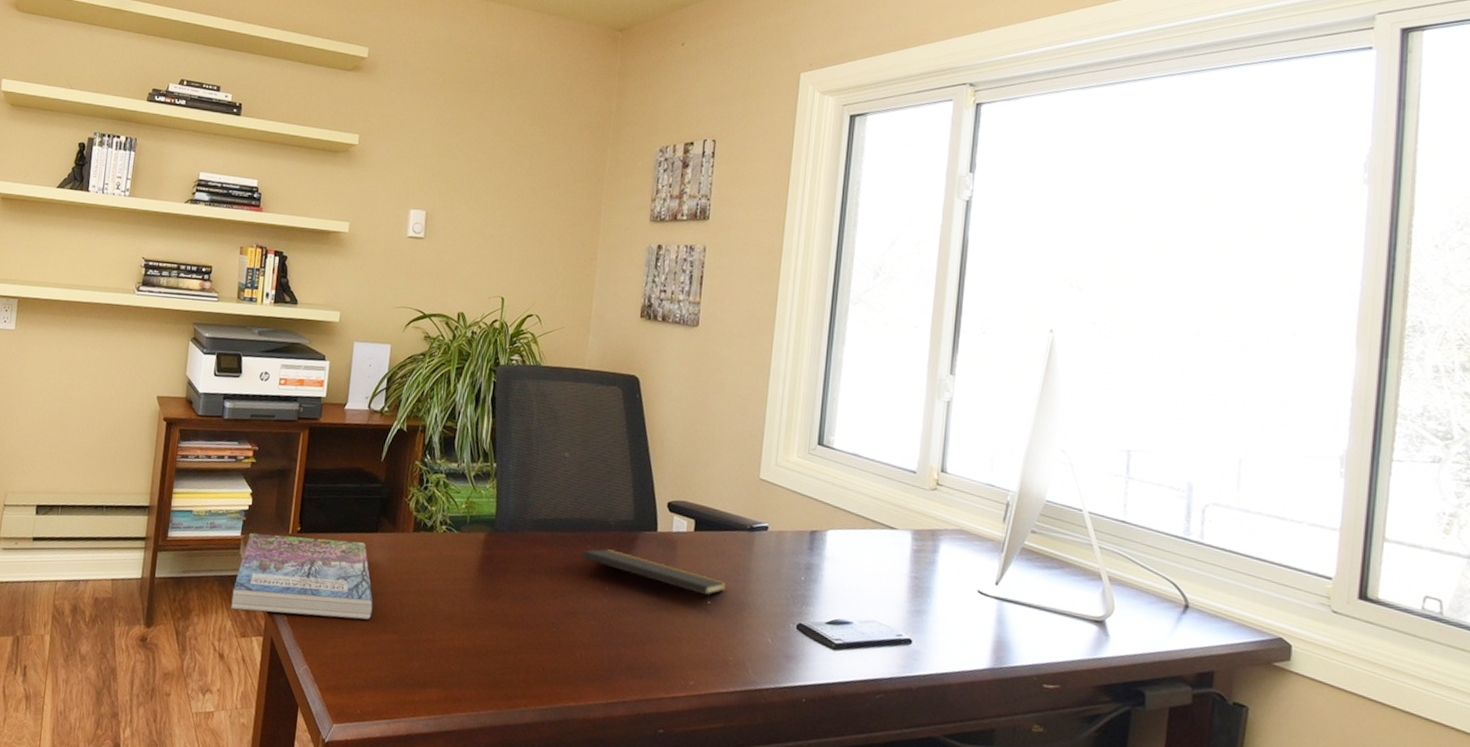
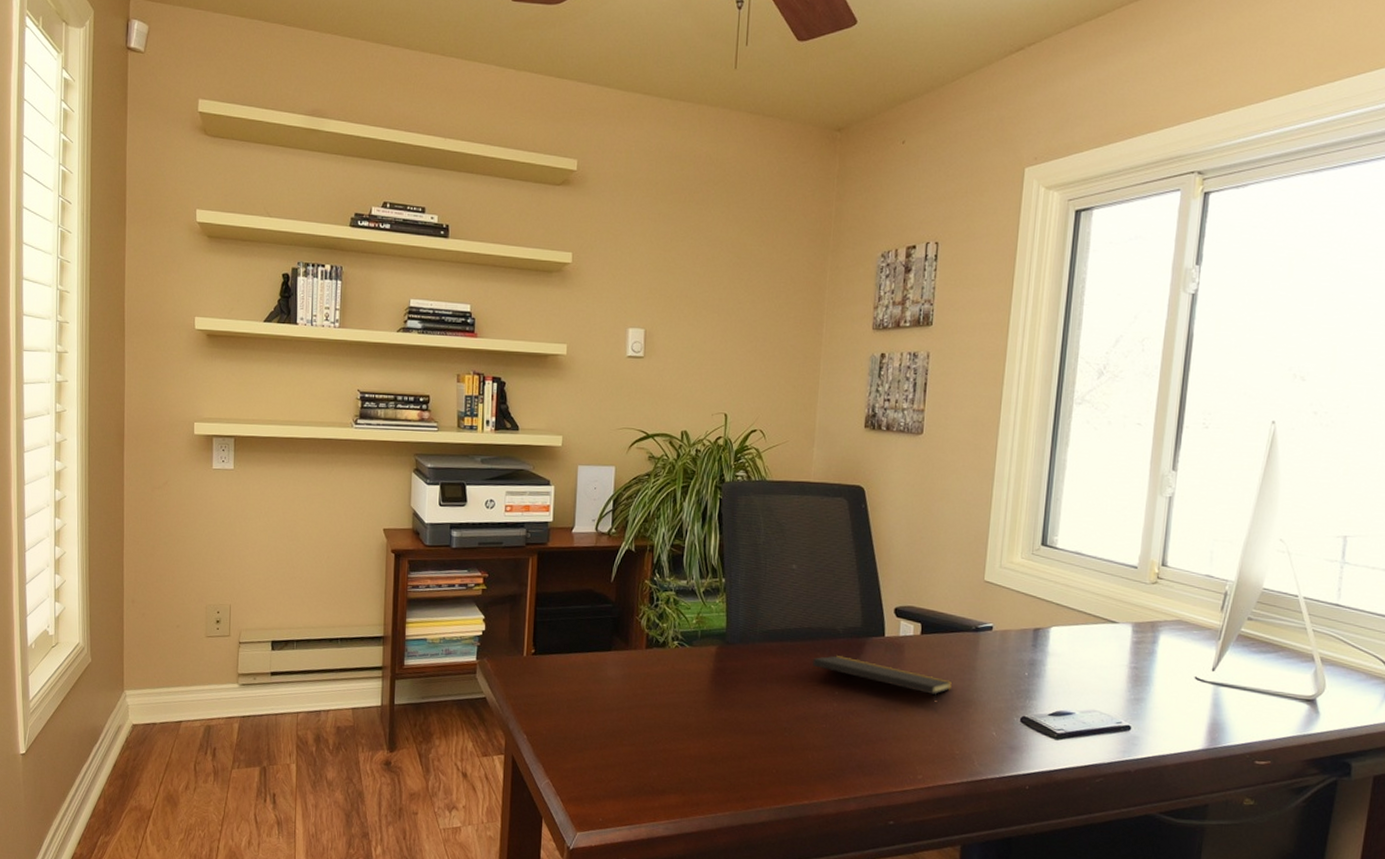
book: present [231,532,373,620] -> none [471,657,610,734]

